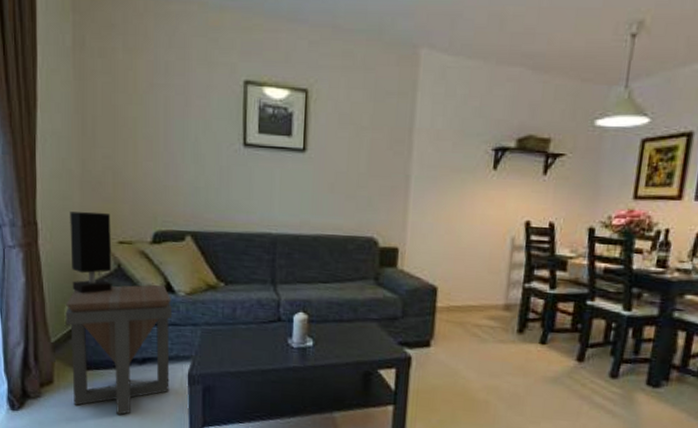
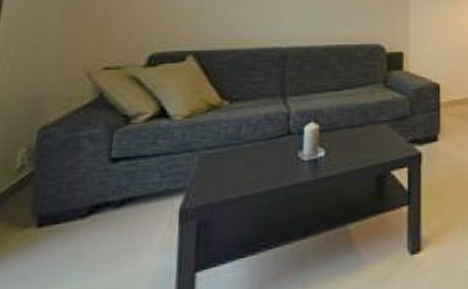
side table: present [65,284,172,415] -> none [12,110,165,279]
table lamp: present [70,211,112,294] -> none [33,37,97,132]

